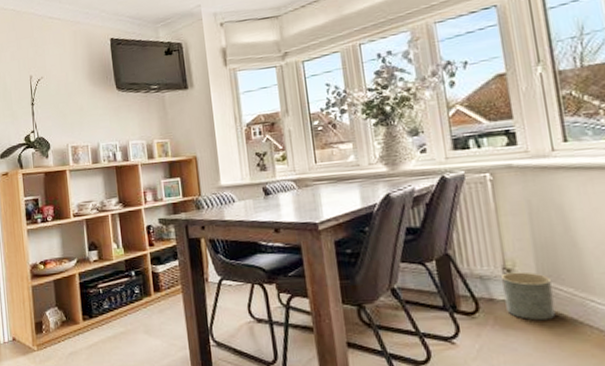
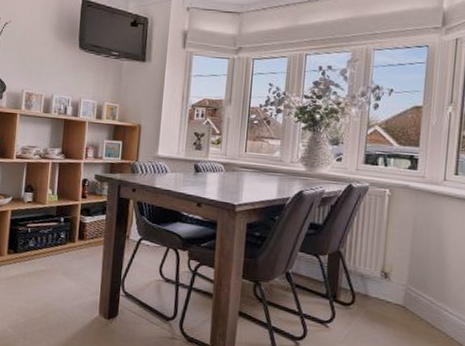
planter: present [501,271,556,321] -> none [377,275,417,320]

